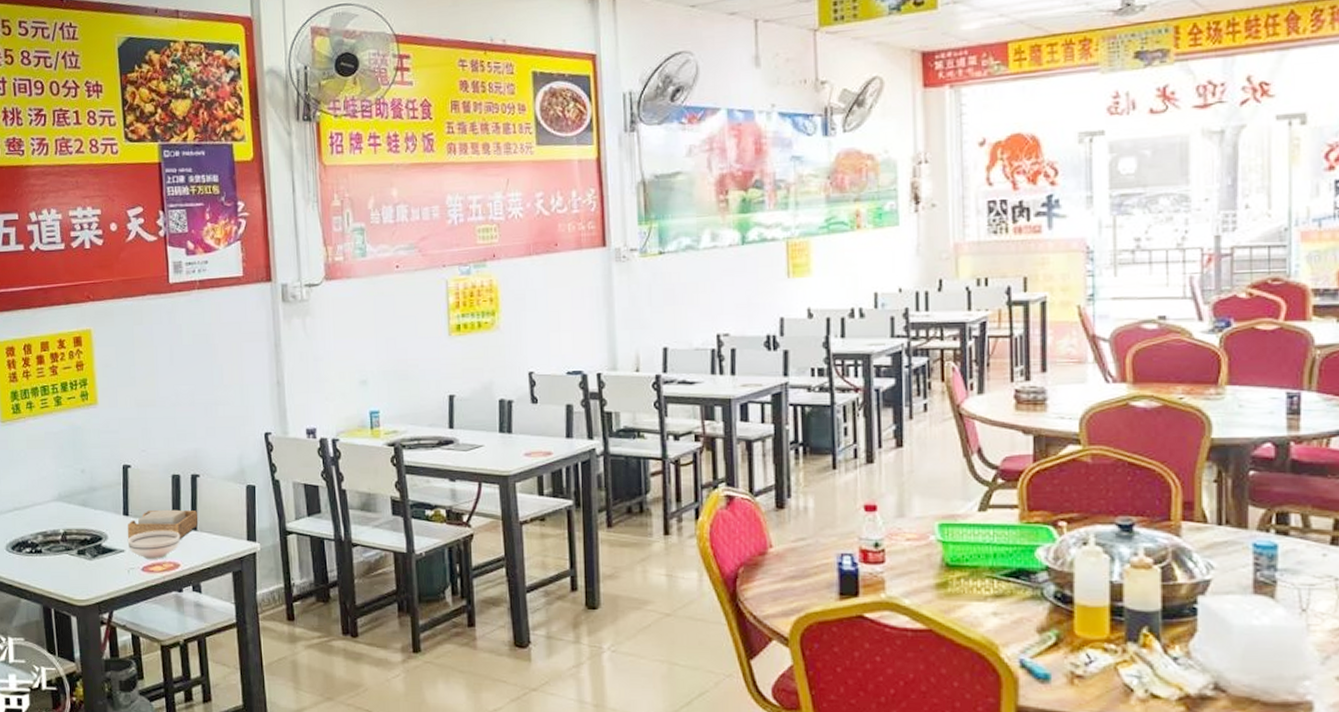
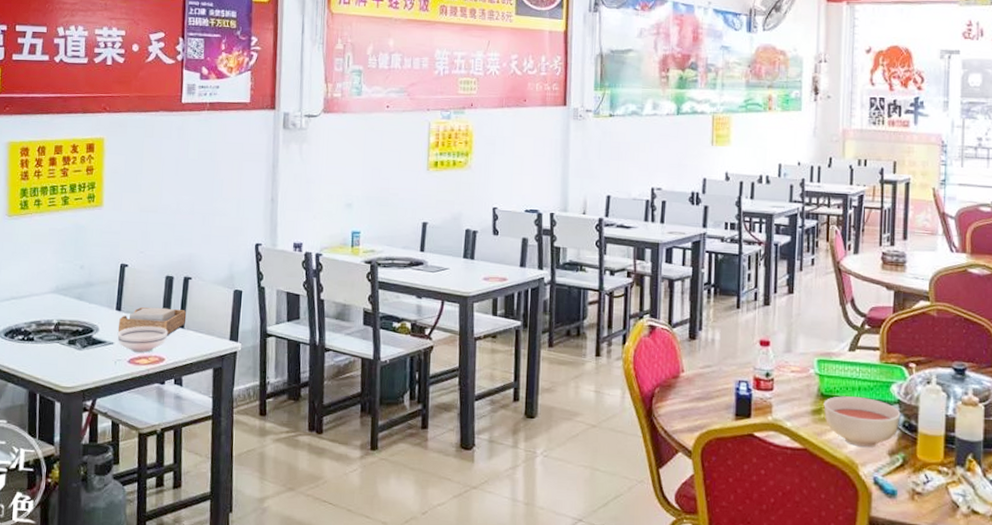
bowl: none [950,565,1051,625] -> present [823,396,901,448]

